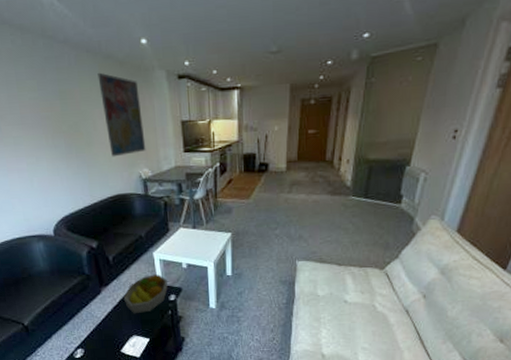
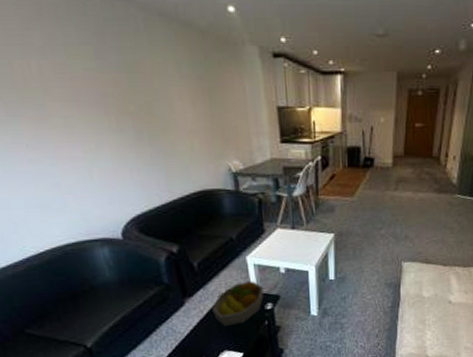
wall art: present [97,72,146,157] -> none [174,42,236,146]

